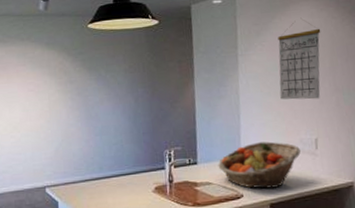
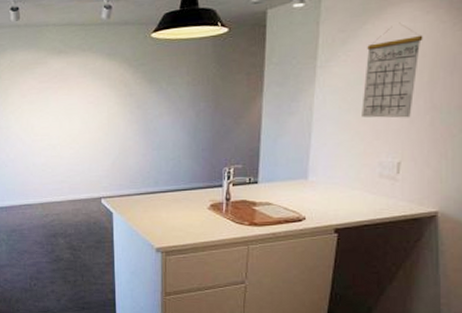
fruit basket: present [218,141,302,189] -> none [280,163,379,213]

